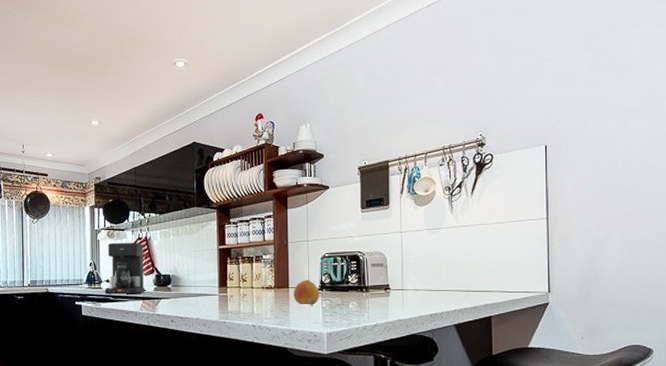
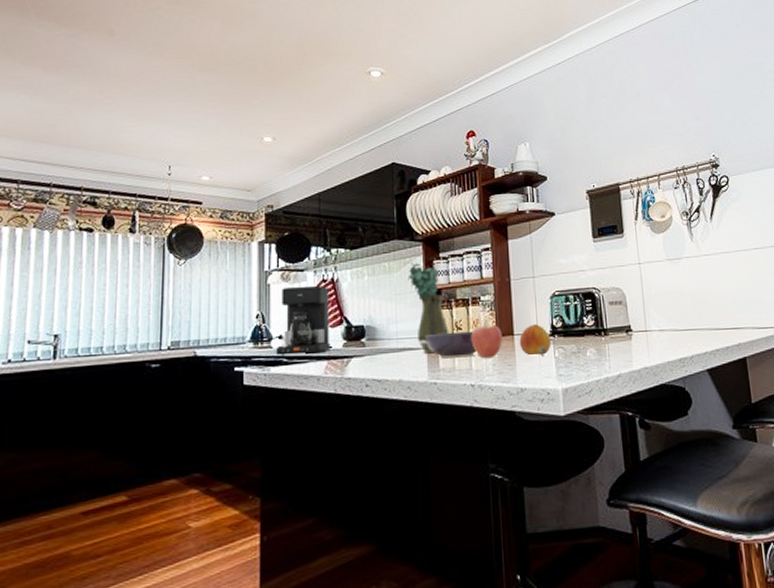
vase: none [204,225,237,299] -> present [407,262,449,354]
bowl: none [217,283,258,304] -> present [425,331,476,359]
fruit: none [254,273,279,306] -> present [471,319,503,359]

